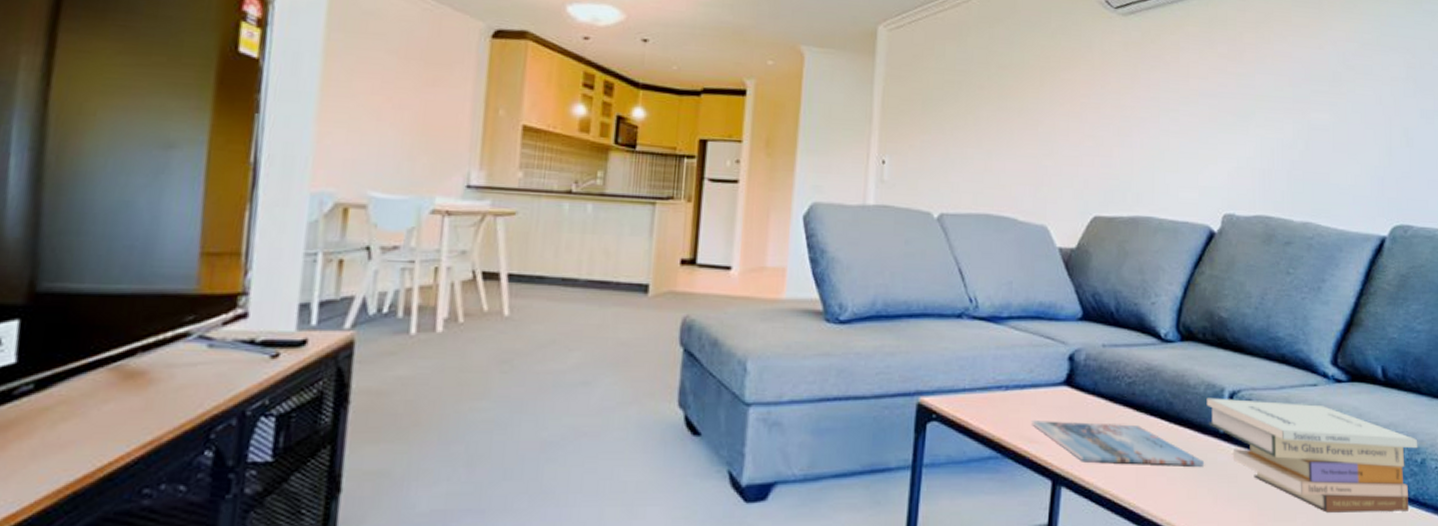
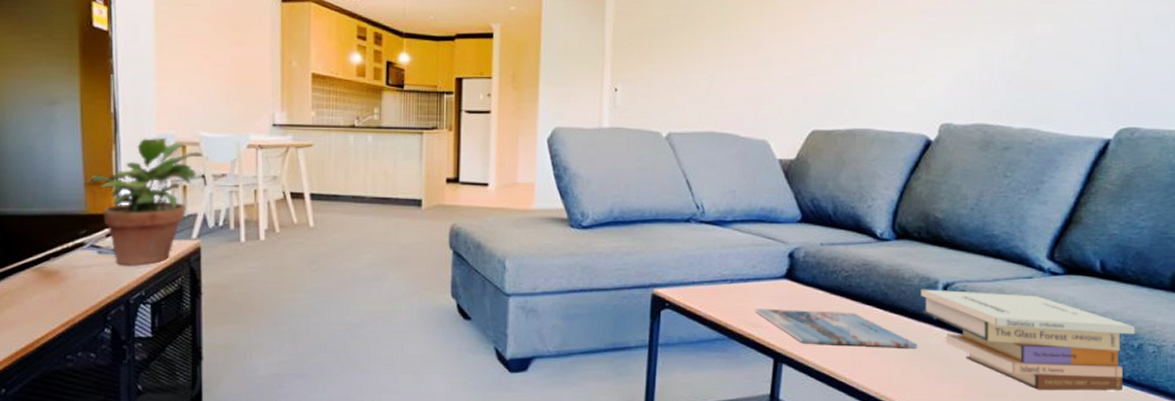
potted plant: none [206,195,371,365] -> present [88,137,203,266]

